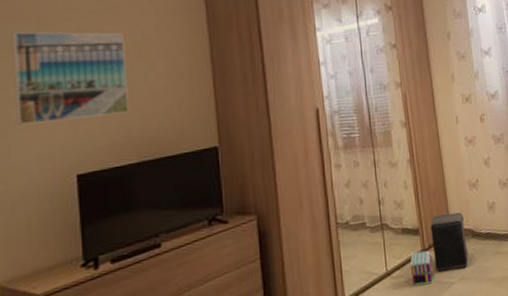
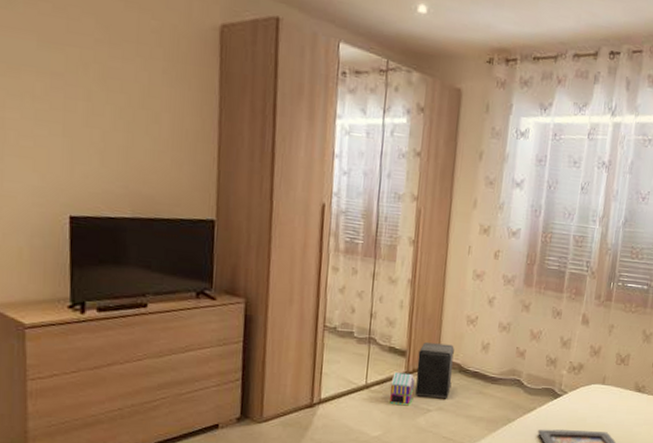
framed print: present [12,31,129,125] -> none [10,46,129,163]

